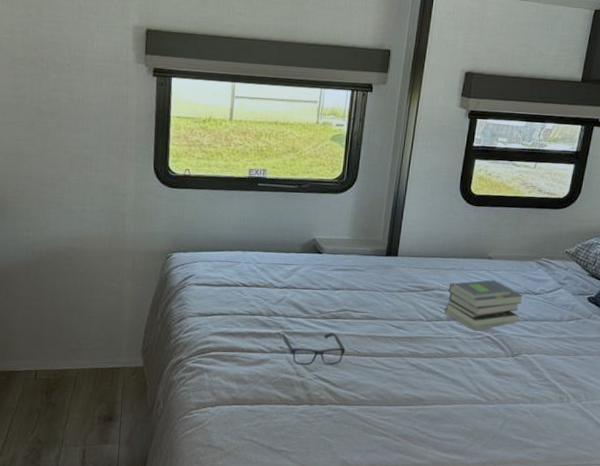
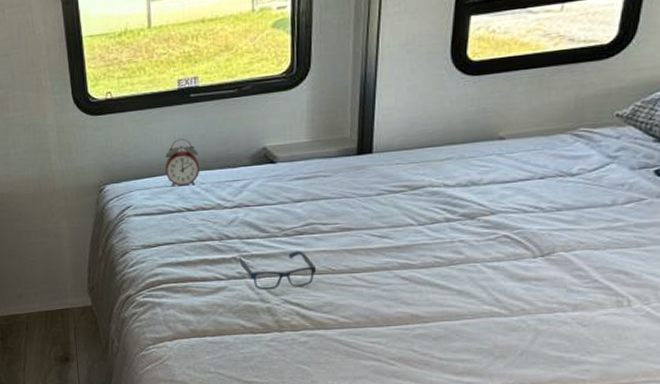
alarm clock: none [228,220,259,264] -> present [165,138,200,187]
books: present [444,280,523,331] -> none [441,165,553,230]

